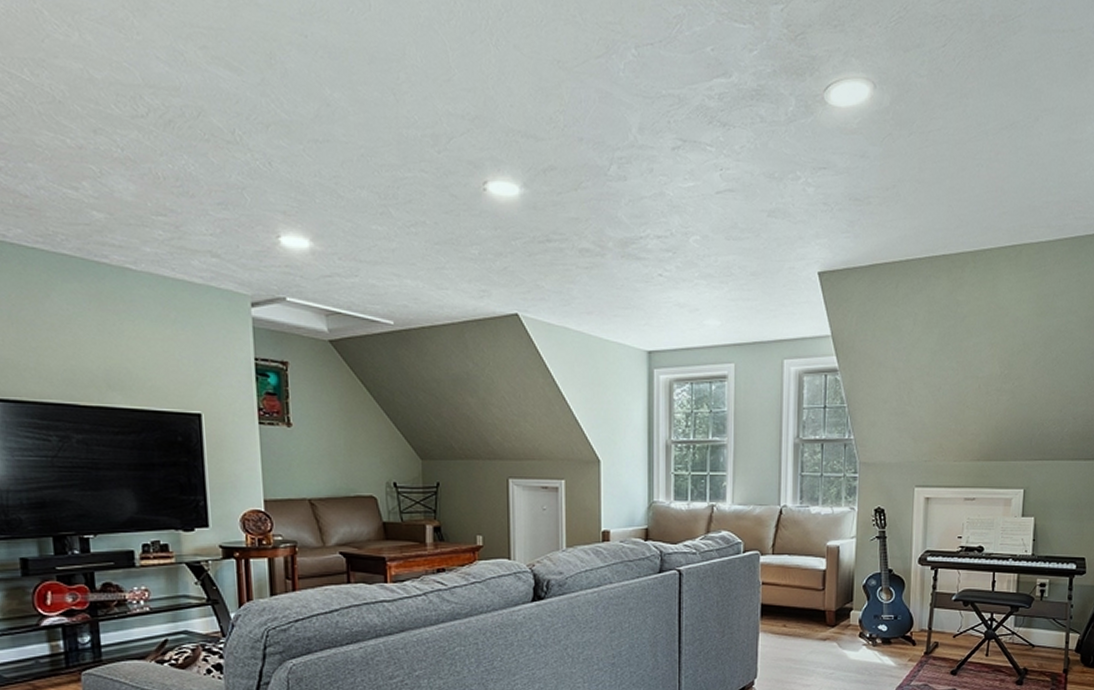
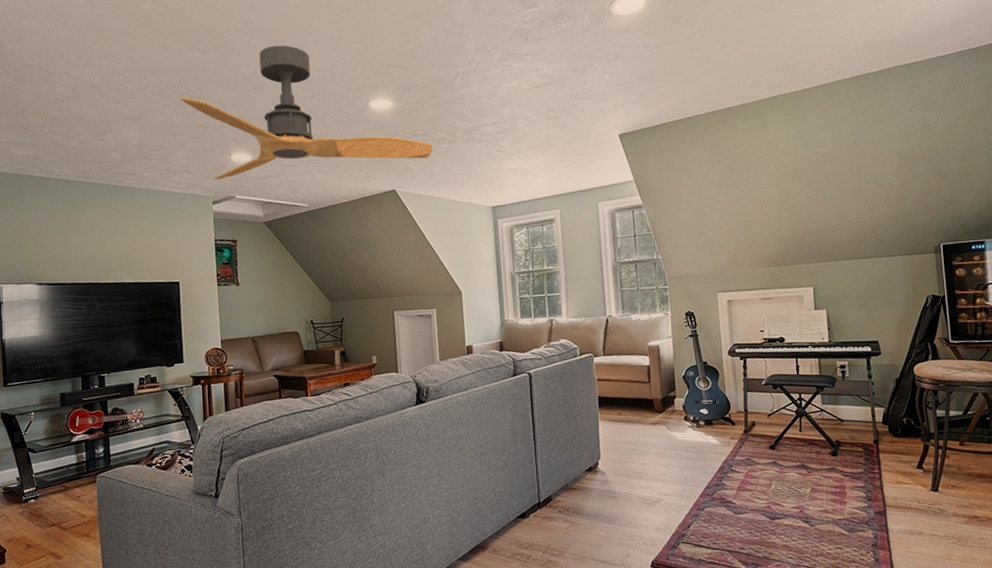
ceiling fan: none [198,77,572,274] -> present [179,45,433,180]

